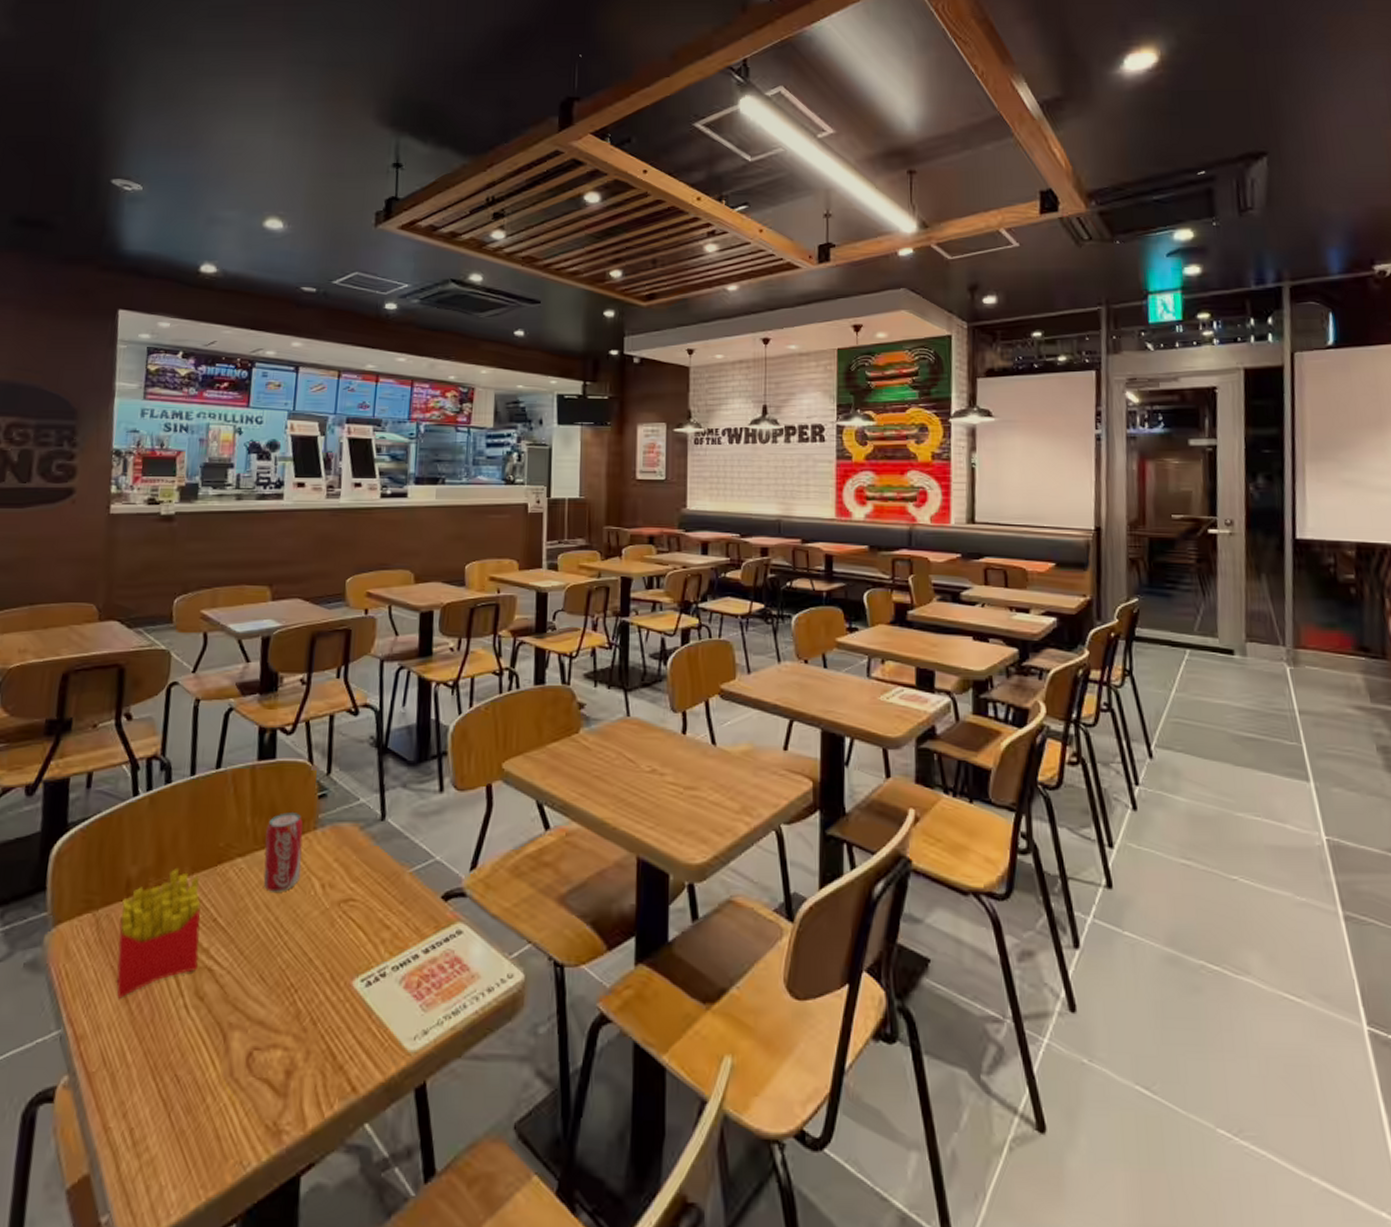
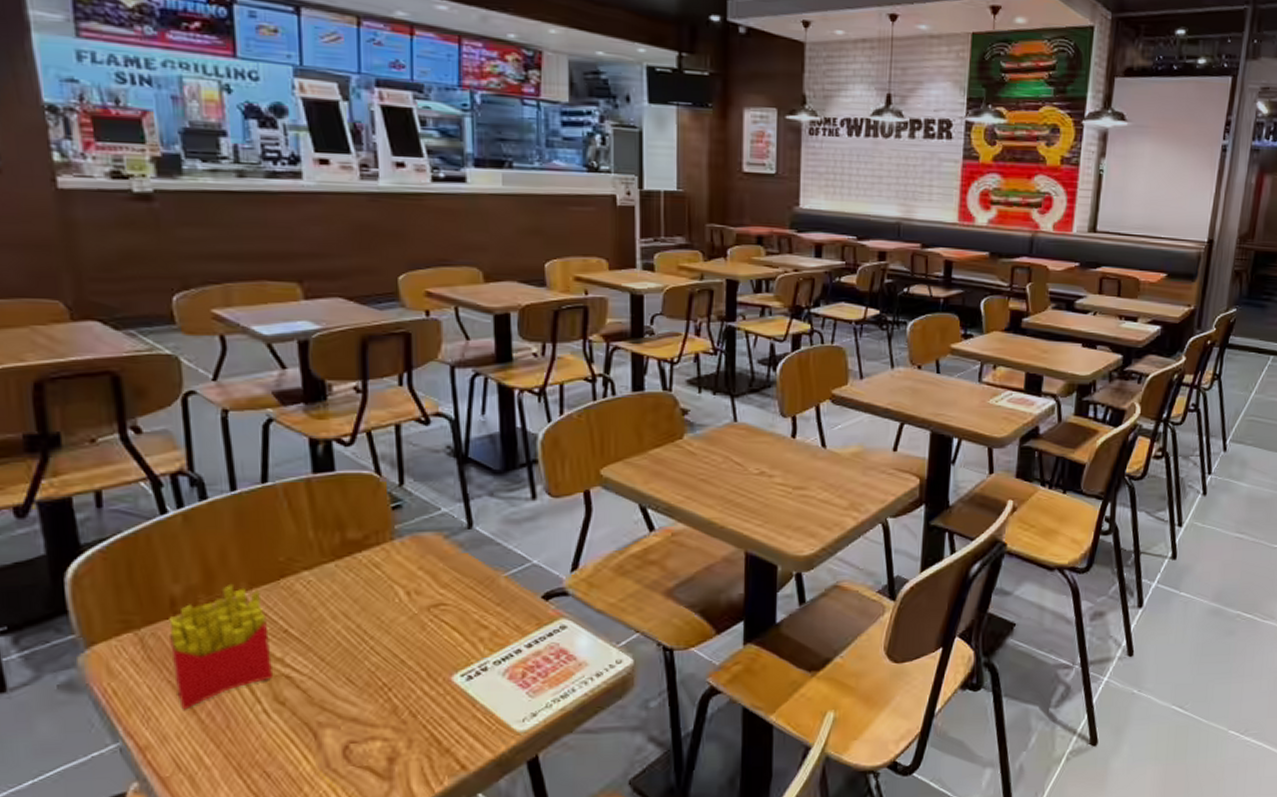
beverage can: present [263,812,304,892] -> none [334,525,381,602]

